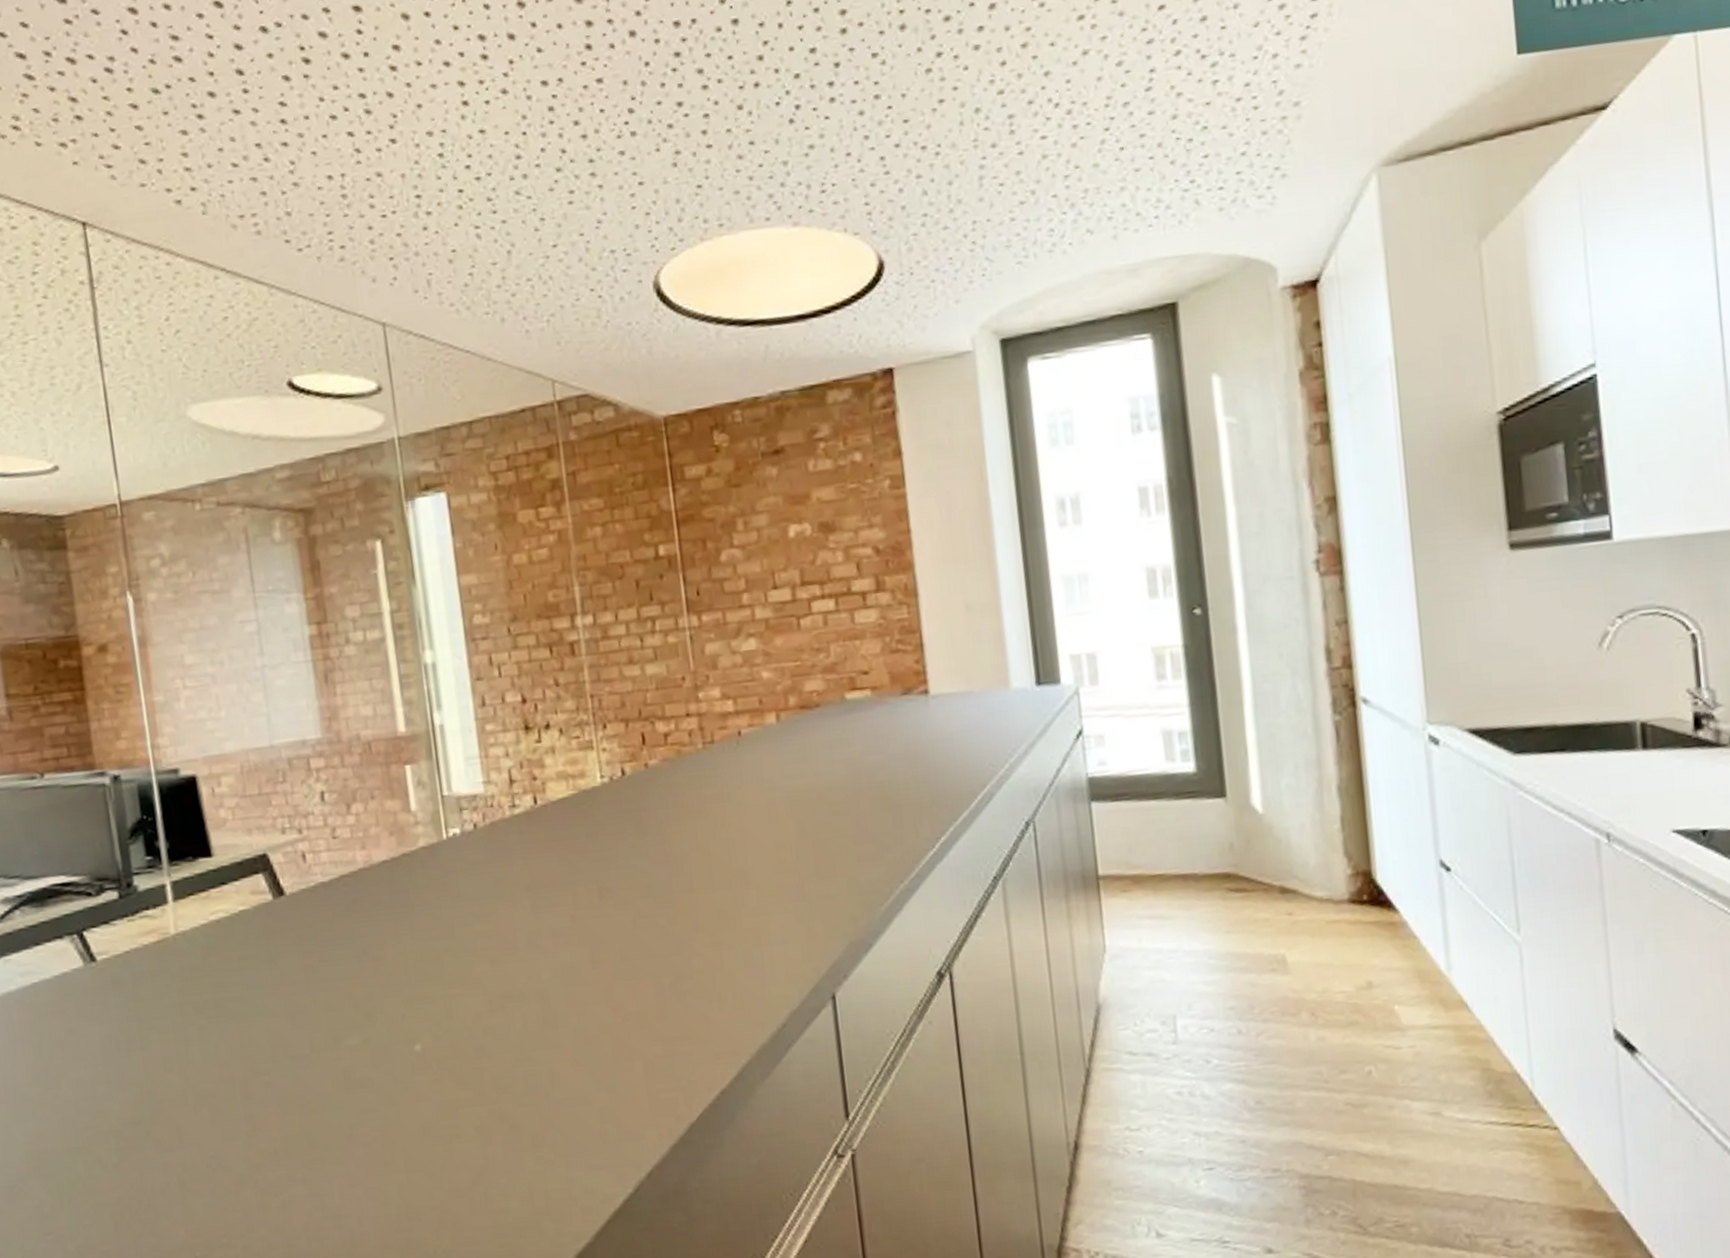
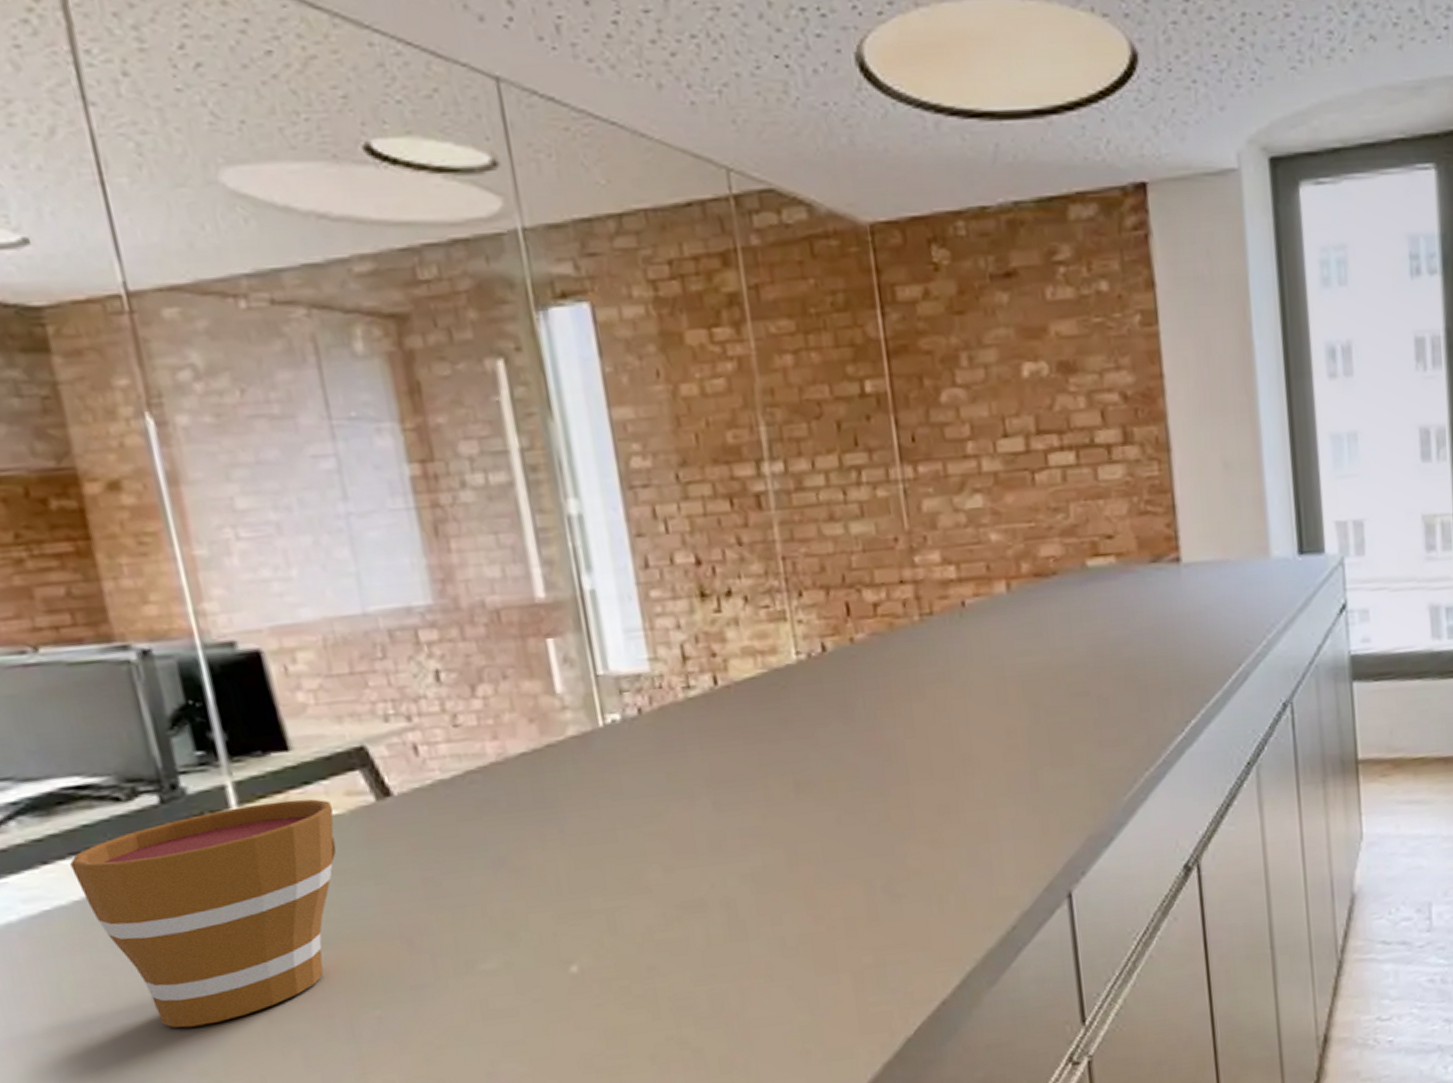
cup: none [54,897,242,1084] -> present [70,799,337,1028]

